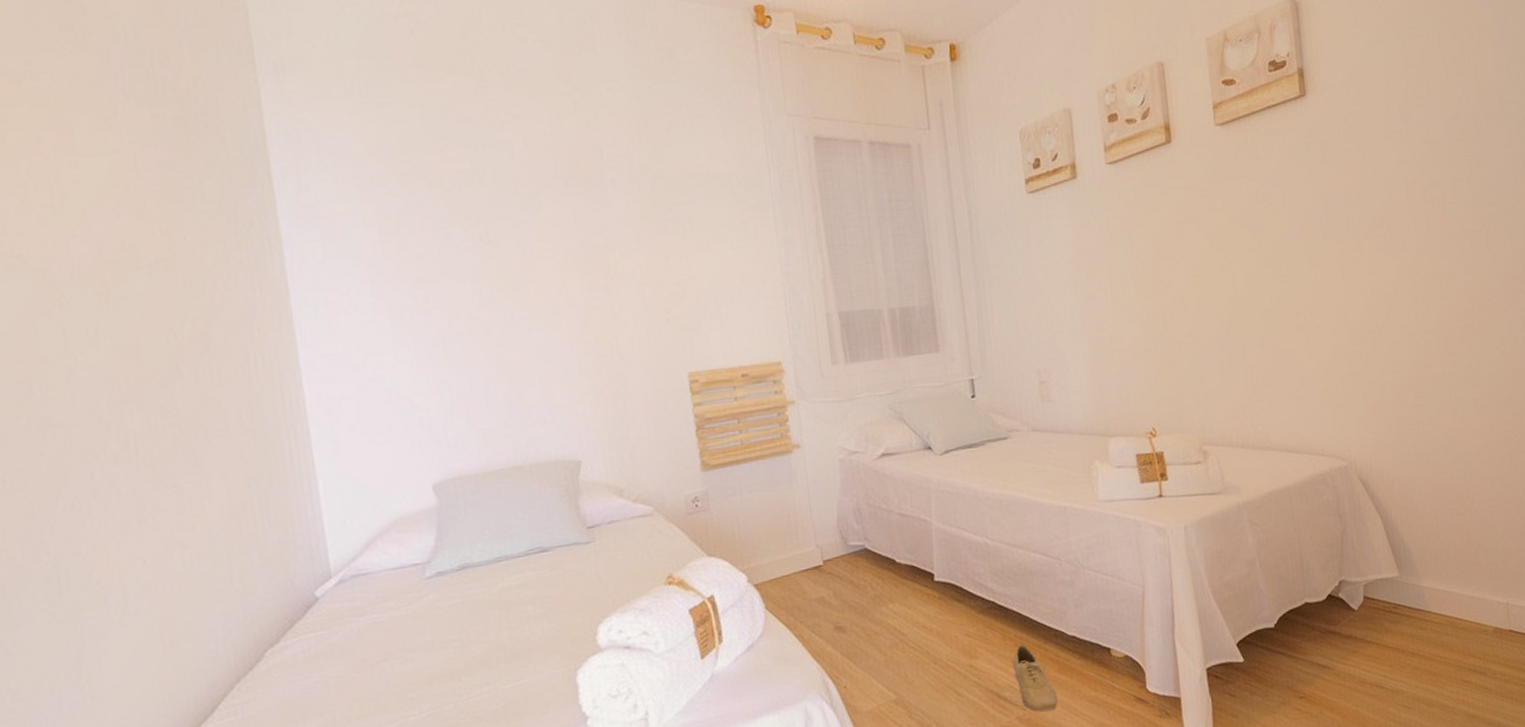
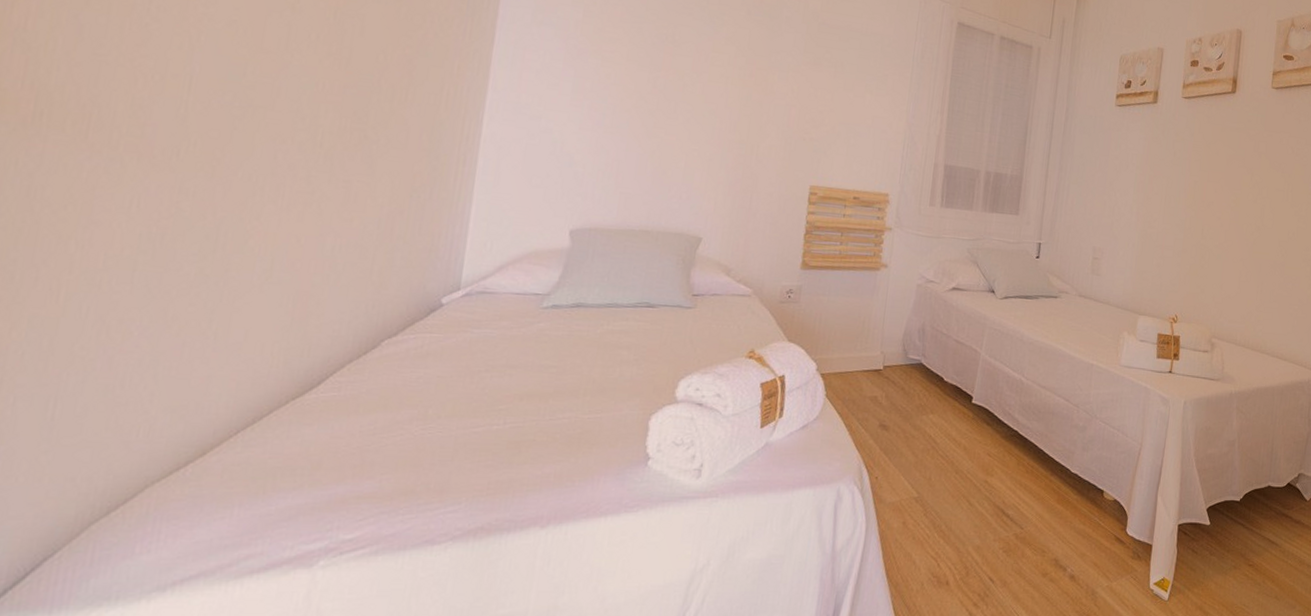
shoe: present [1012,644,1058,713] -> none [1020,472,1052,534]

